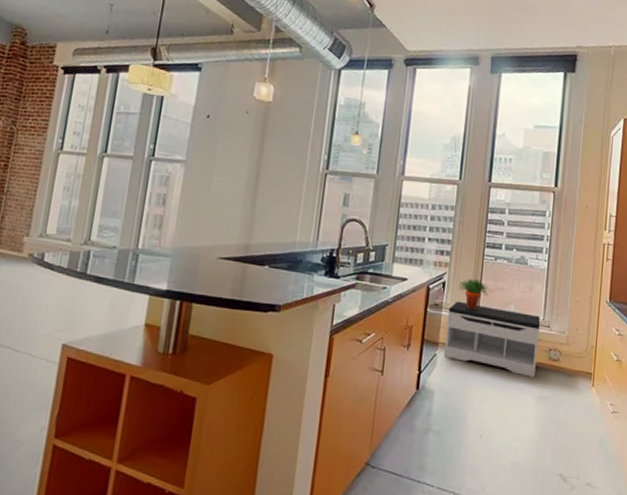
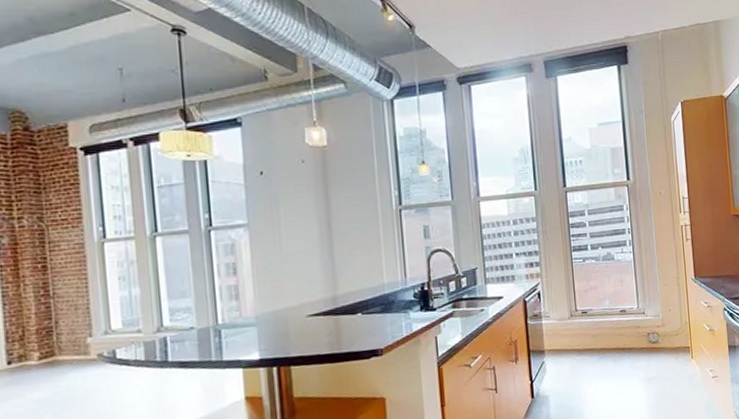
bench: present [443,301,541,377] -> none [547,305,639,363]
potted plant: present [458,278,490,310] -> none [553,283,584,313]

